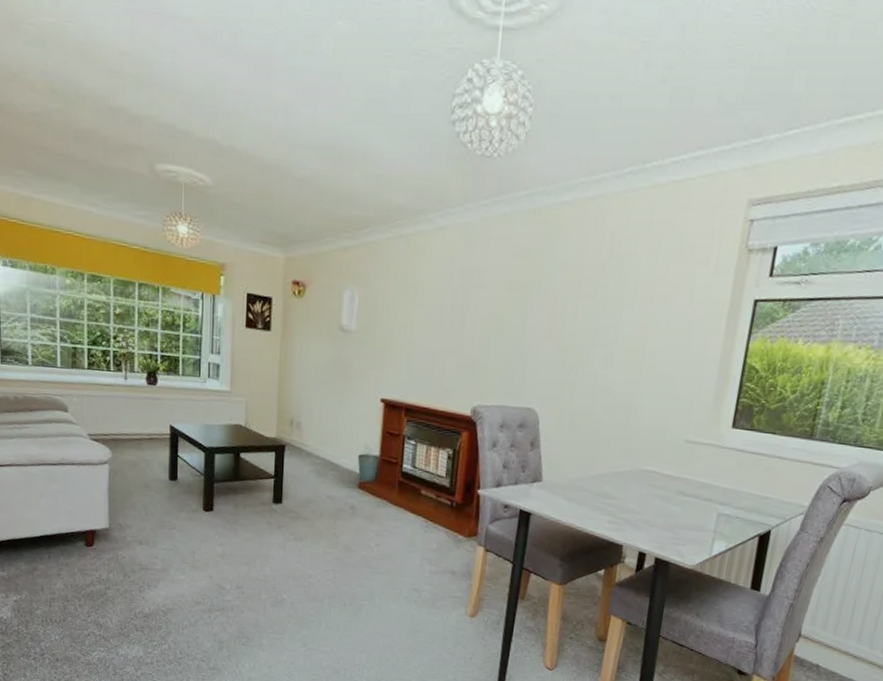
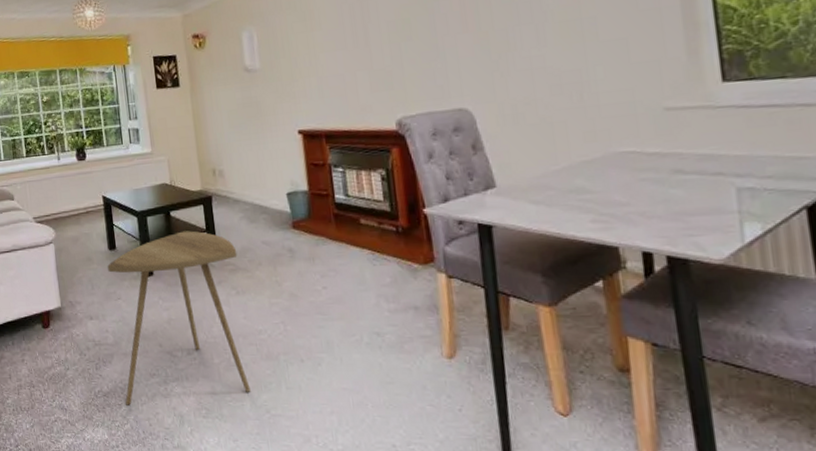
side table: none [166,473,301,628] -> present [107,230,251,405]

